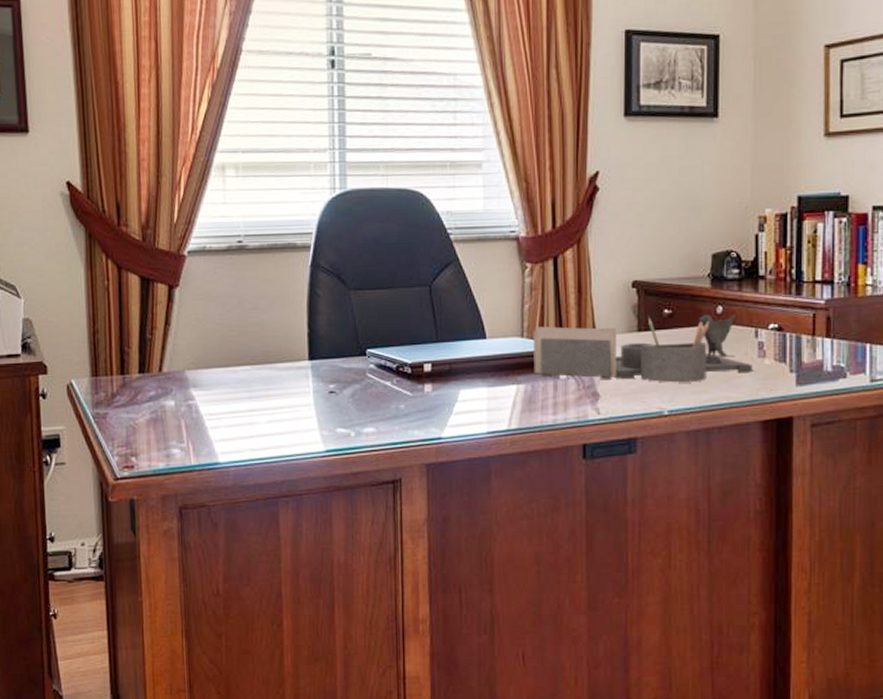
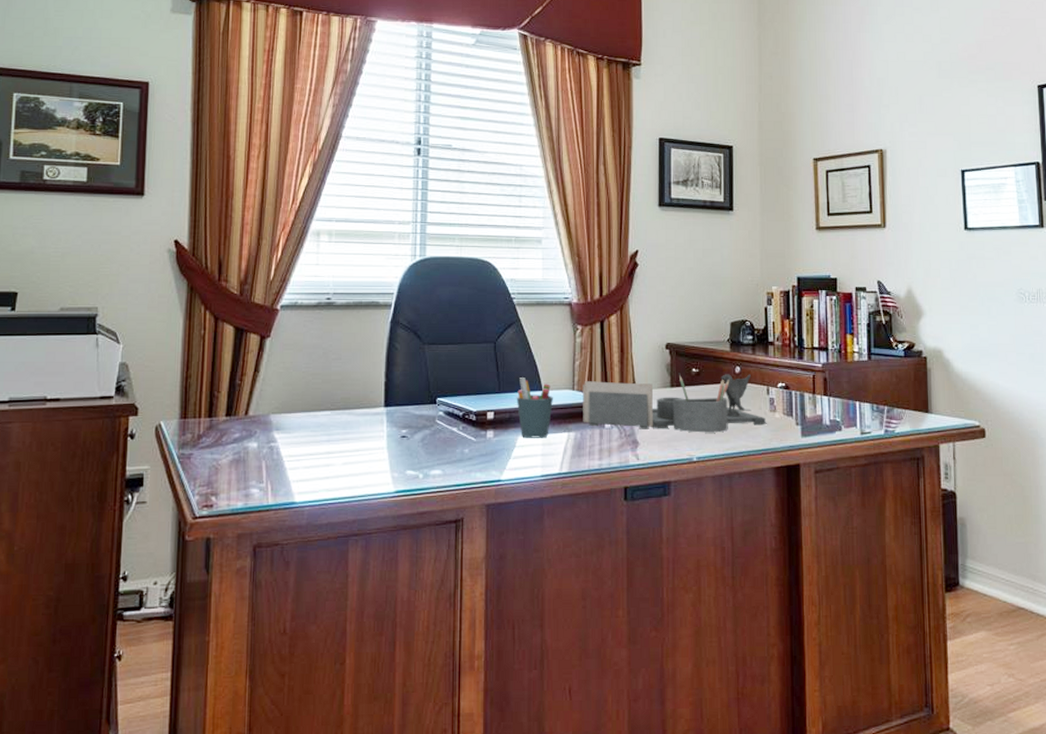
pen holder: none [456,324,499,392] -> present [516,378,553,438]

